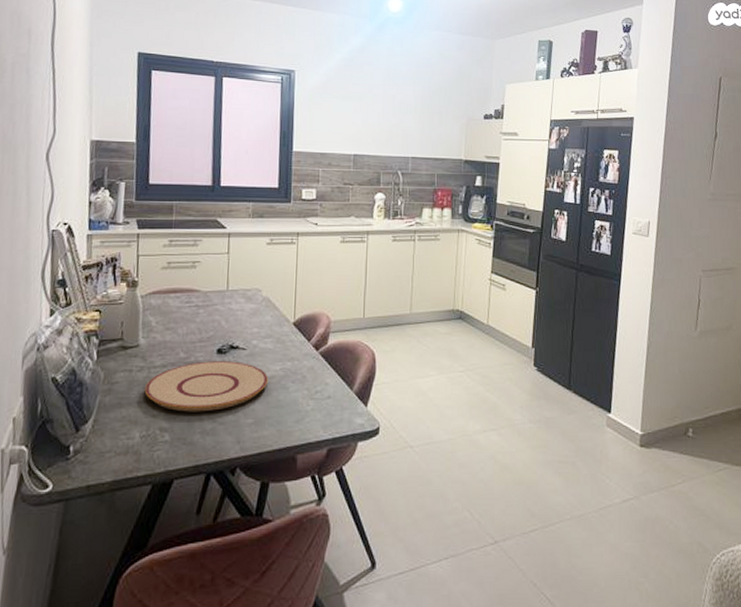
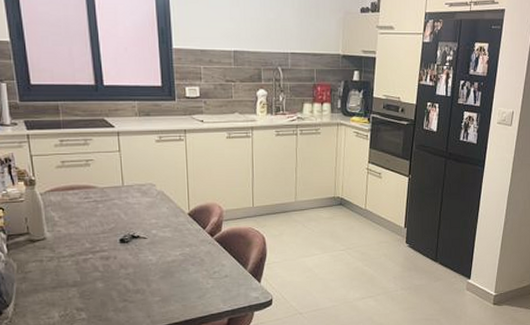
plate: present [144,361,268,412] -> none [57,249,170,294]

